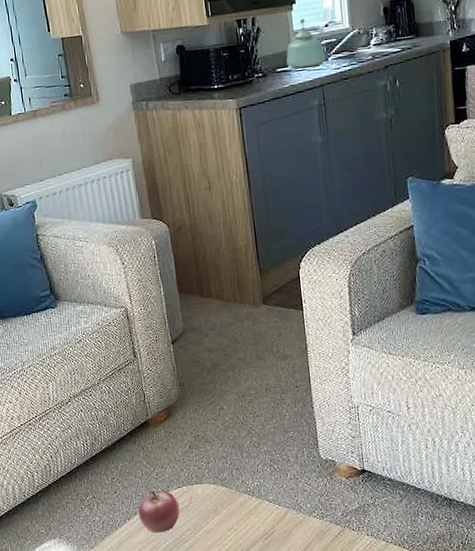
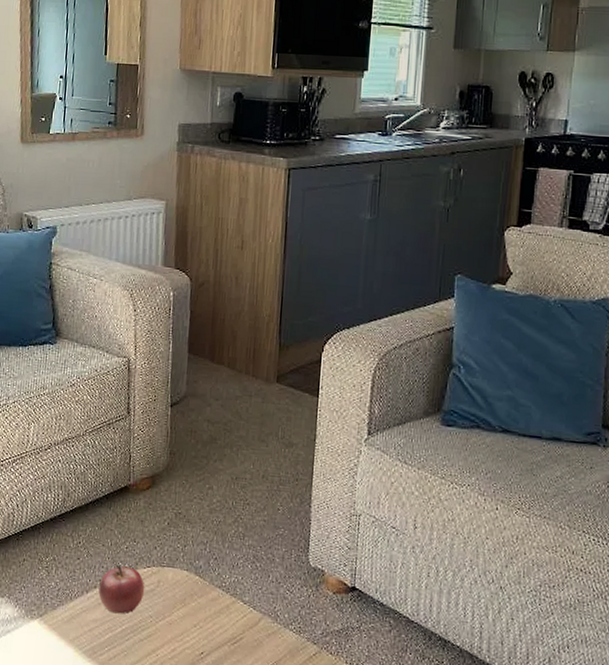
kettle: present [286,18,326,69] -> none [347,87,390,140]

